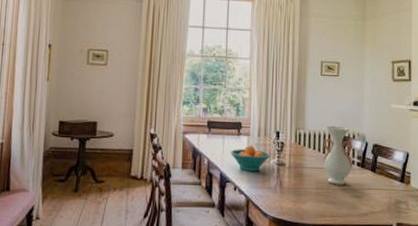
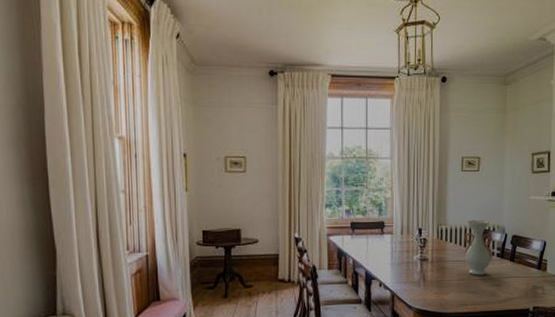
fruit bowl: present [230,145,271,172] -> none [374,243,414,268]

